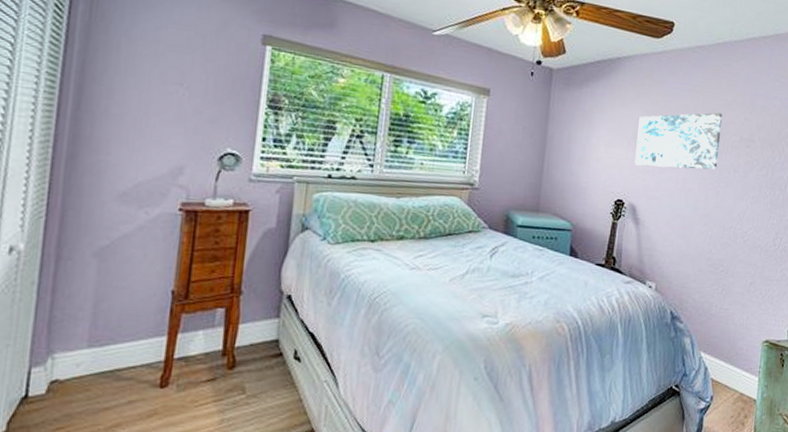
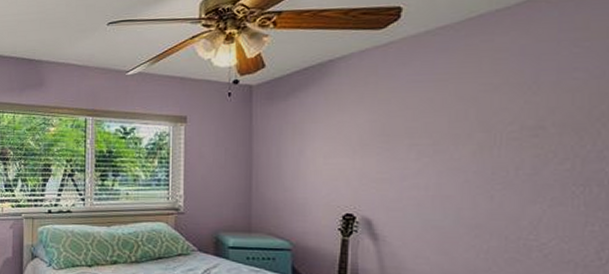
wall art: present [634,112,722,170] -> none [364,100,488,175]

